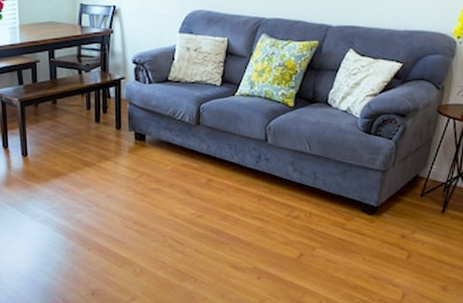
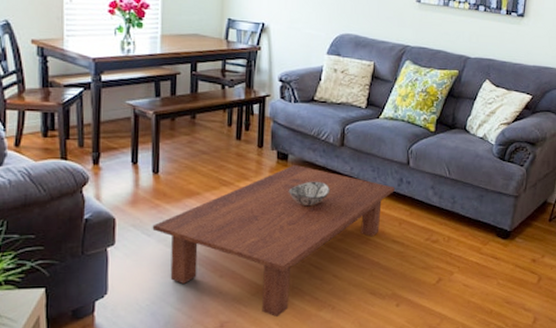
coffee table: none [25,145,253,287] -> present [152,165,395,318]
decorative bowl: none [147,160,188,185] -> present [288,181,331,207]

